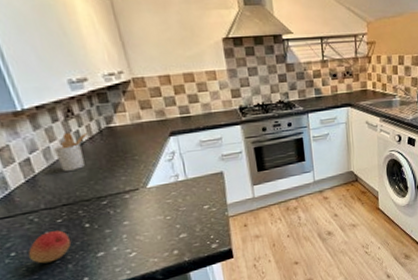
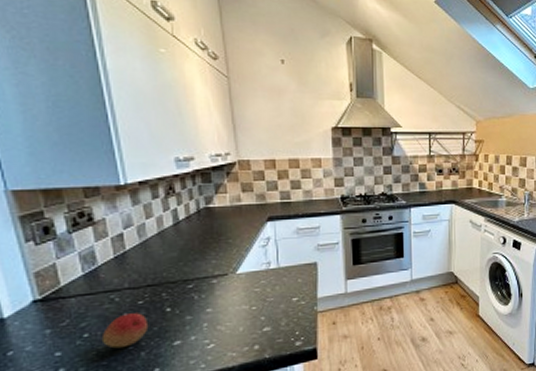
utensil holder: present [54,132,89,171] -> none [149,209,186,250]

